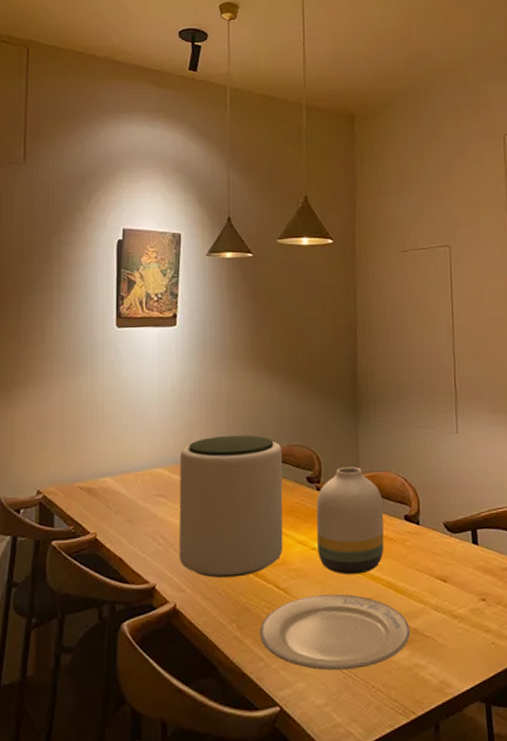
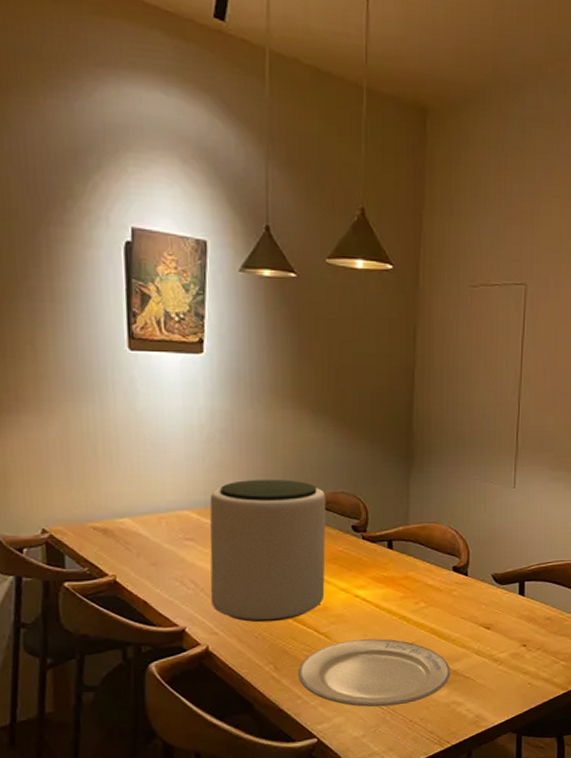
vase: present [316,467,384,575] -> none [361,517,432,622]

